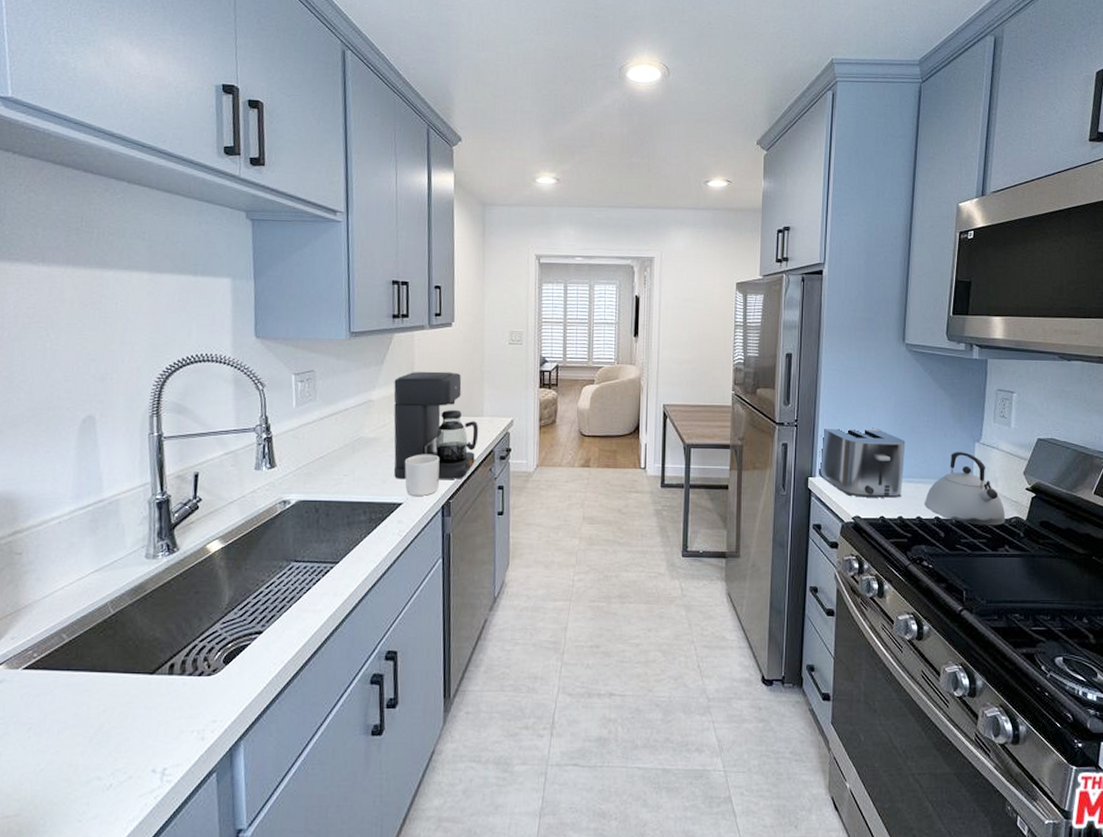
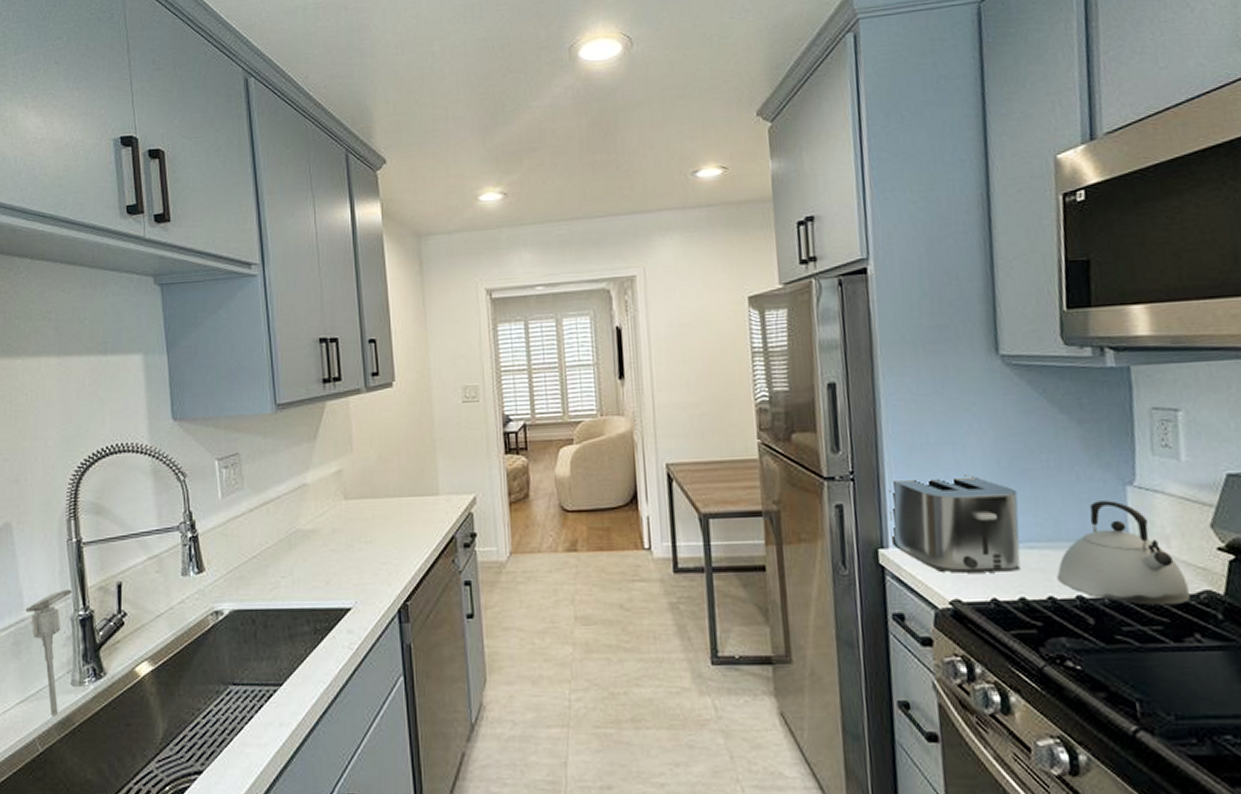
soap dispenser: none [104,476,151,584] -> present [25,589,72,716]
coffee maker: present [393,371,479,480] -> none [330,442,435,579]
mug: present [404,454,440,496] -> none [349,545,392,598]

